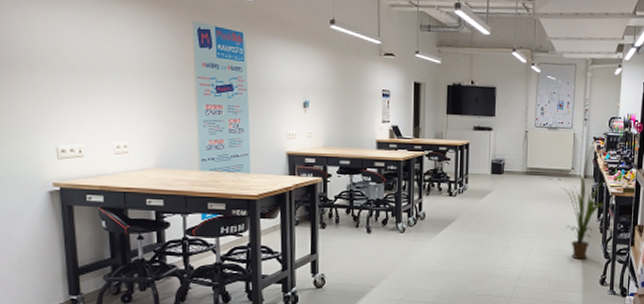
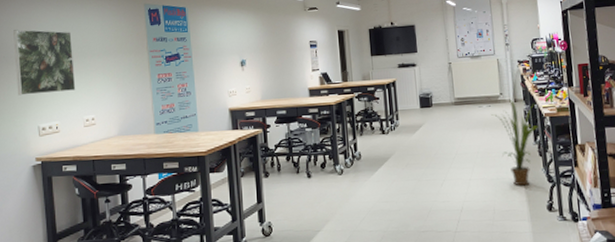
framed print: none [24,30,105,111] -> present [13,29,76,96]

